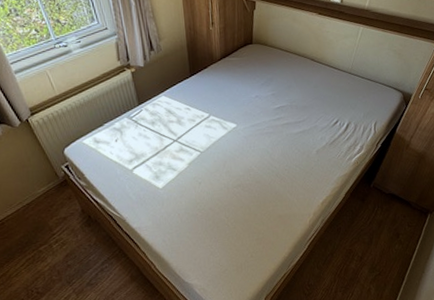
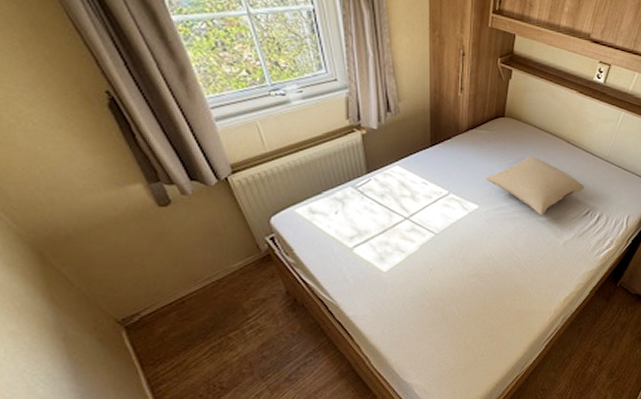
pillow: none [240,76,331,128] -> present [485,156,584,215]

